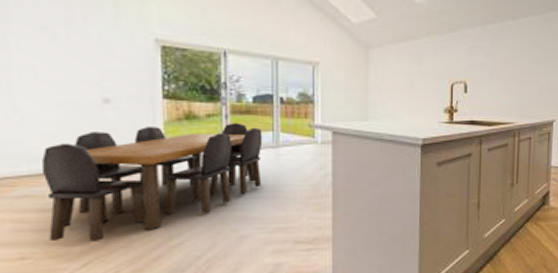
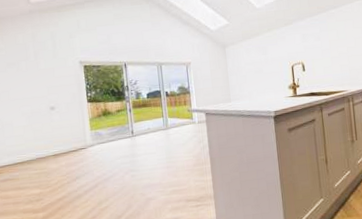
dining table: present [41,123,263,242] -> none [16,114,159,210]

